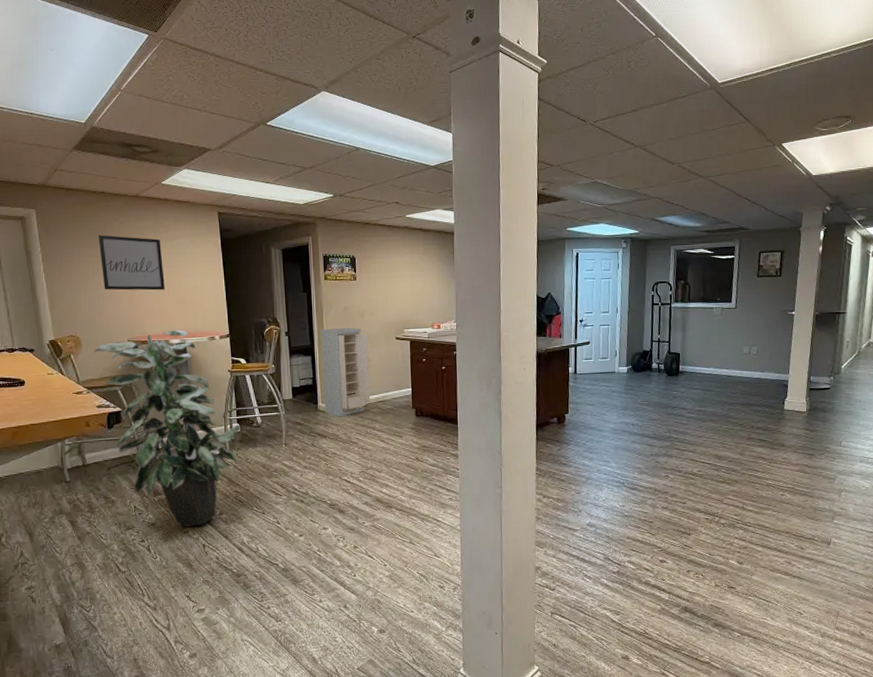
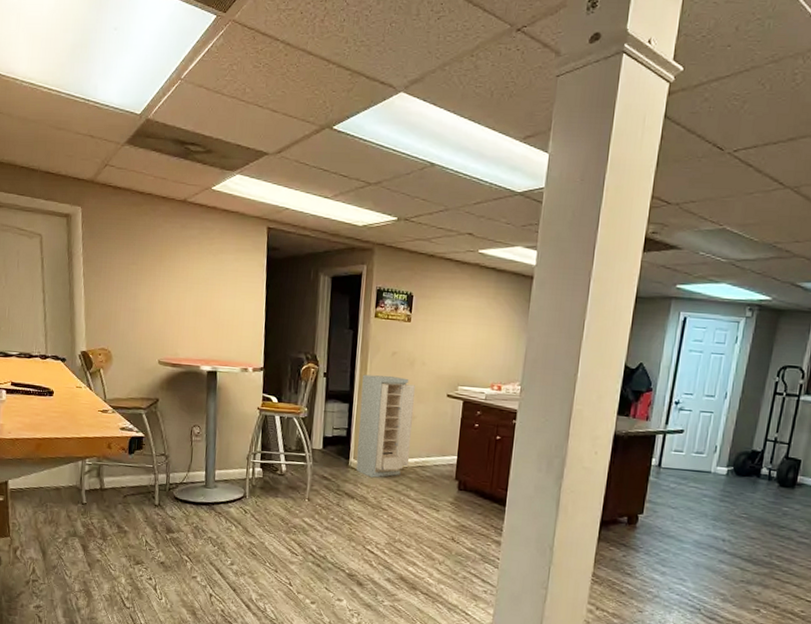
indoor plant: present [94,329,240,528] -> none [124,355,263,573]
wall art: present [98,235,165,291] -> none [140,241,204,310]

